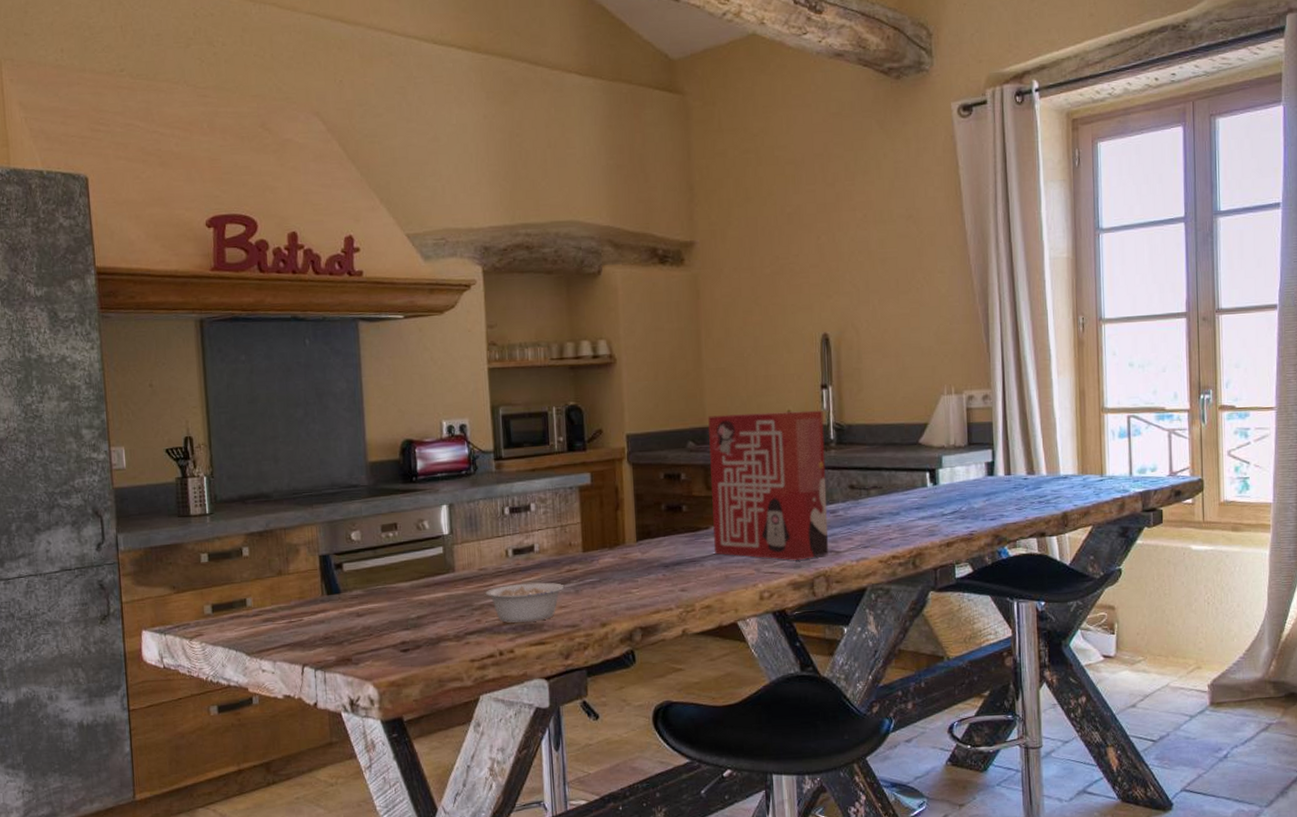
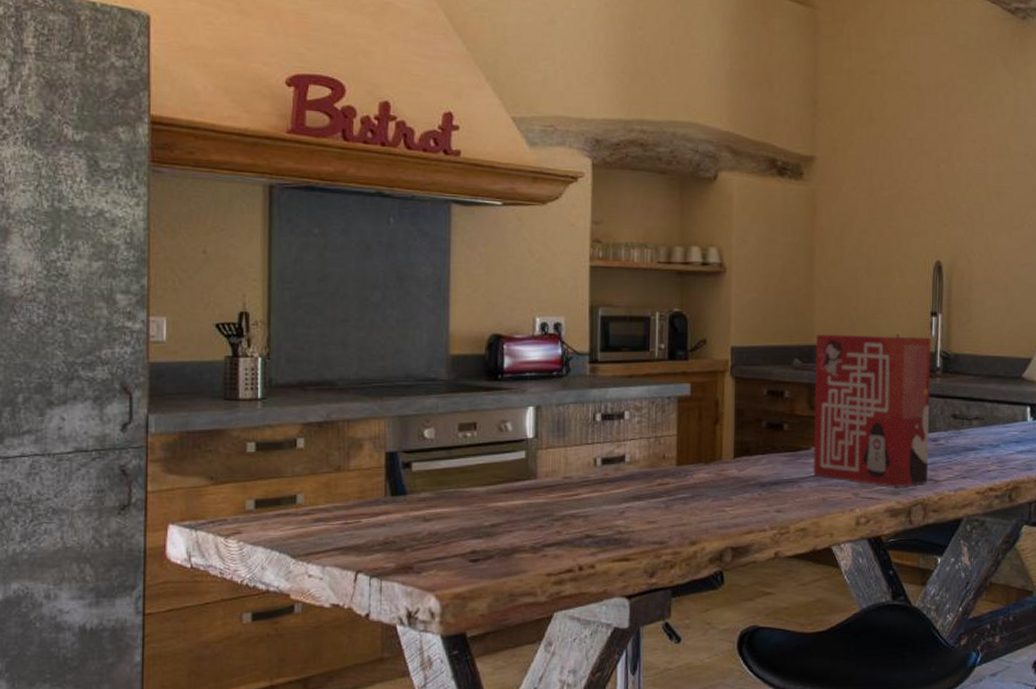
legume: present [485,579,580,623] -> none [568,494,672,536]

